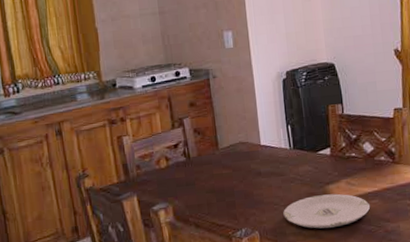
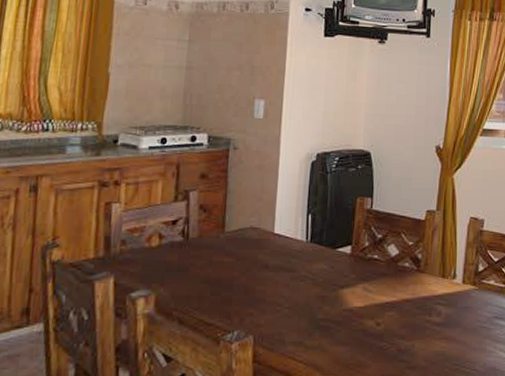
plate: present [283,193,370,229] -> none [285,300,385,340]

